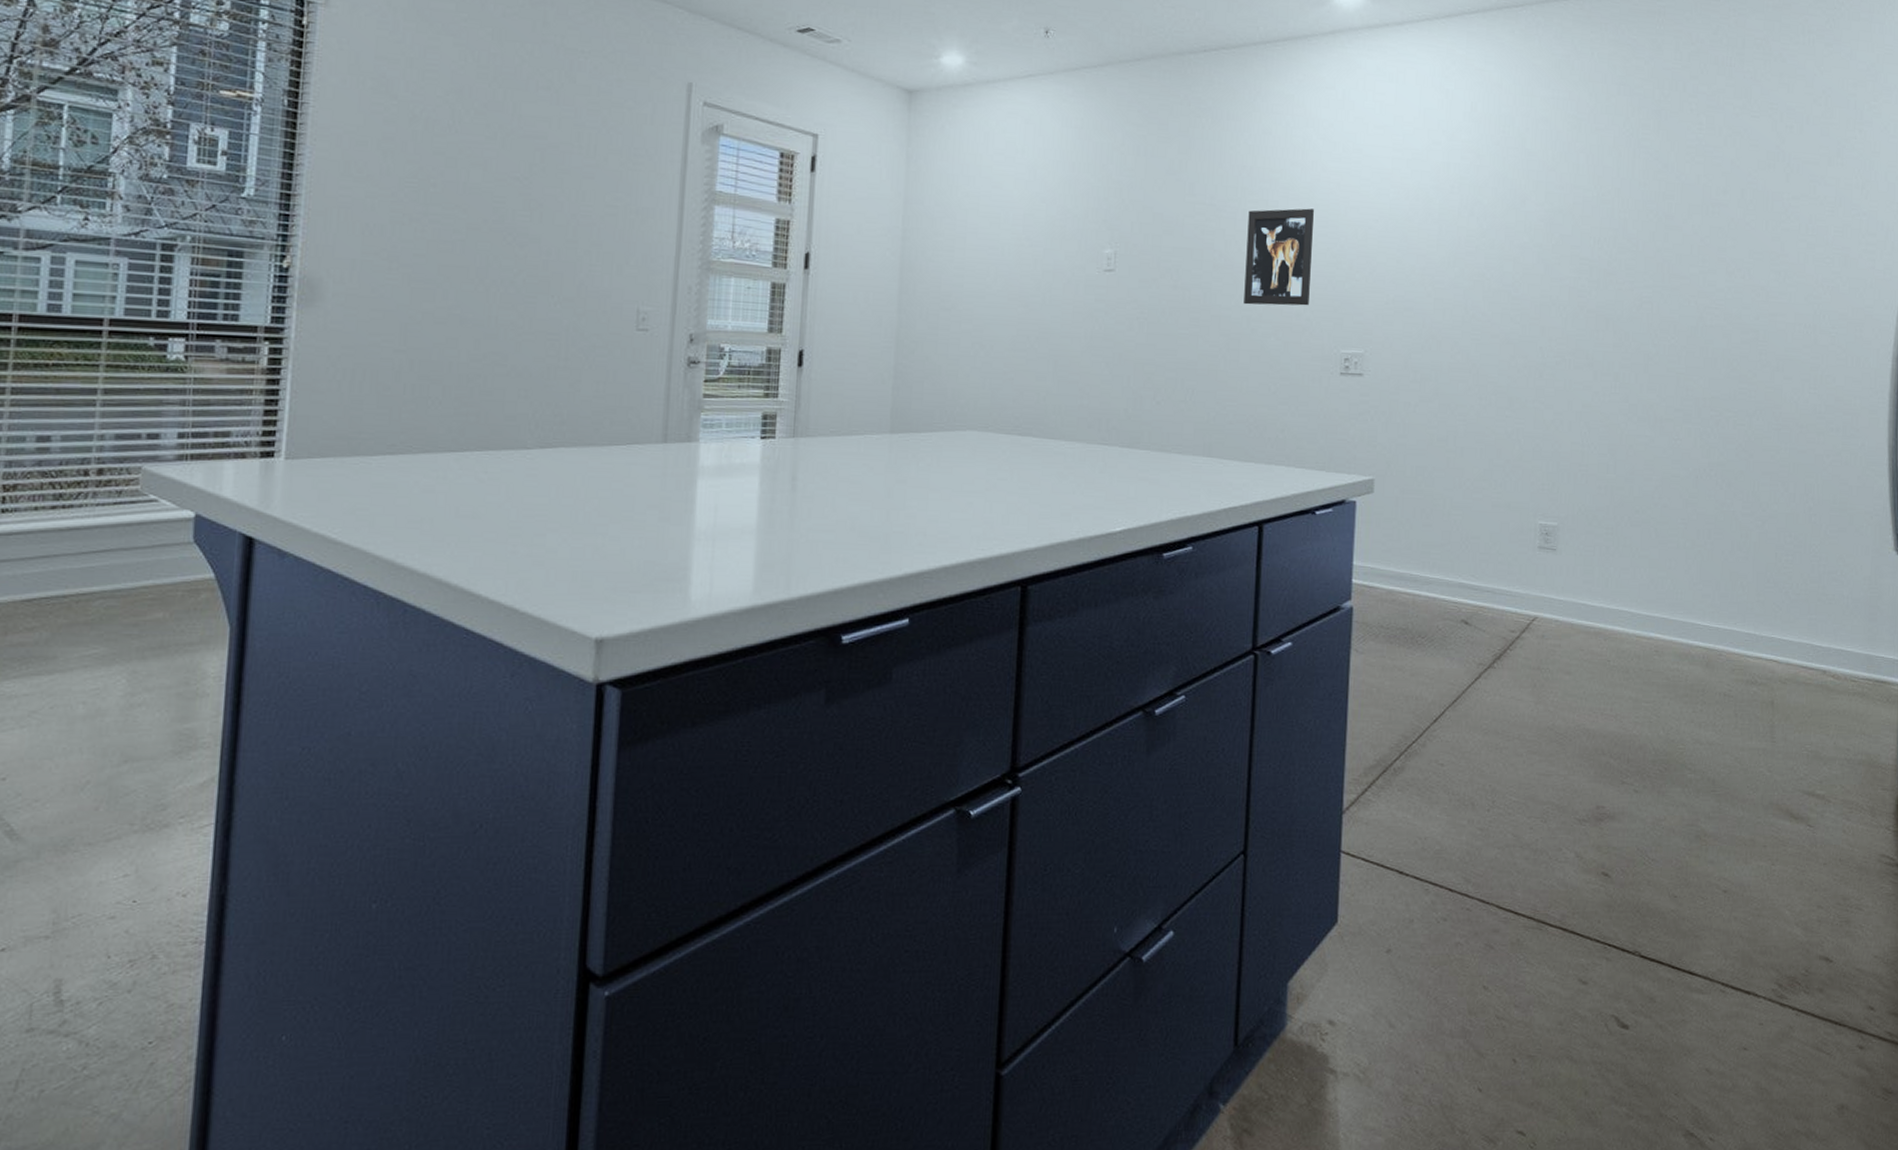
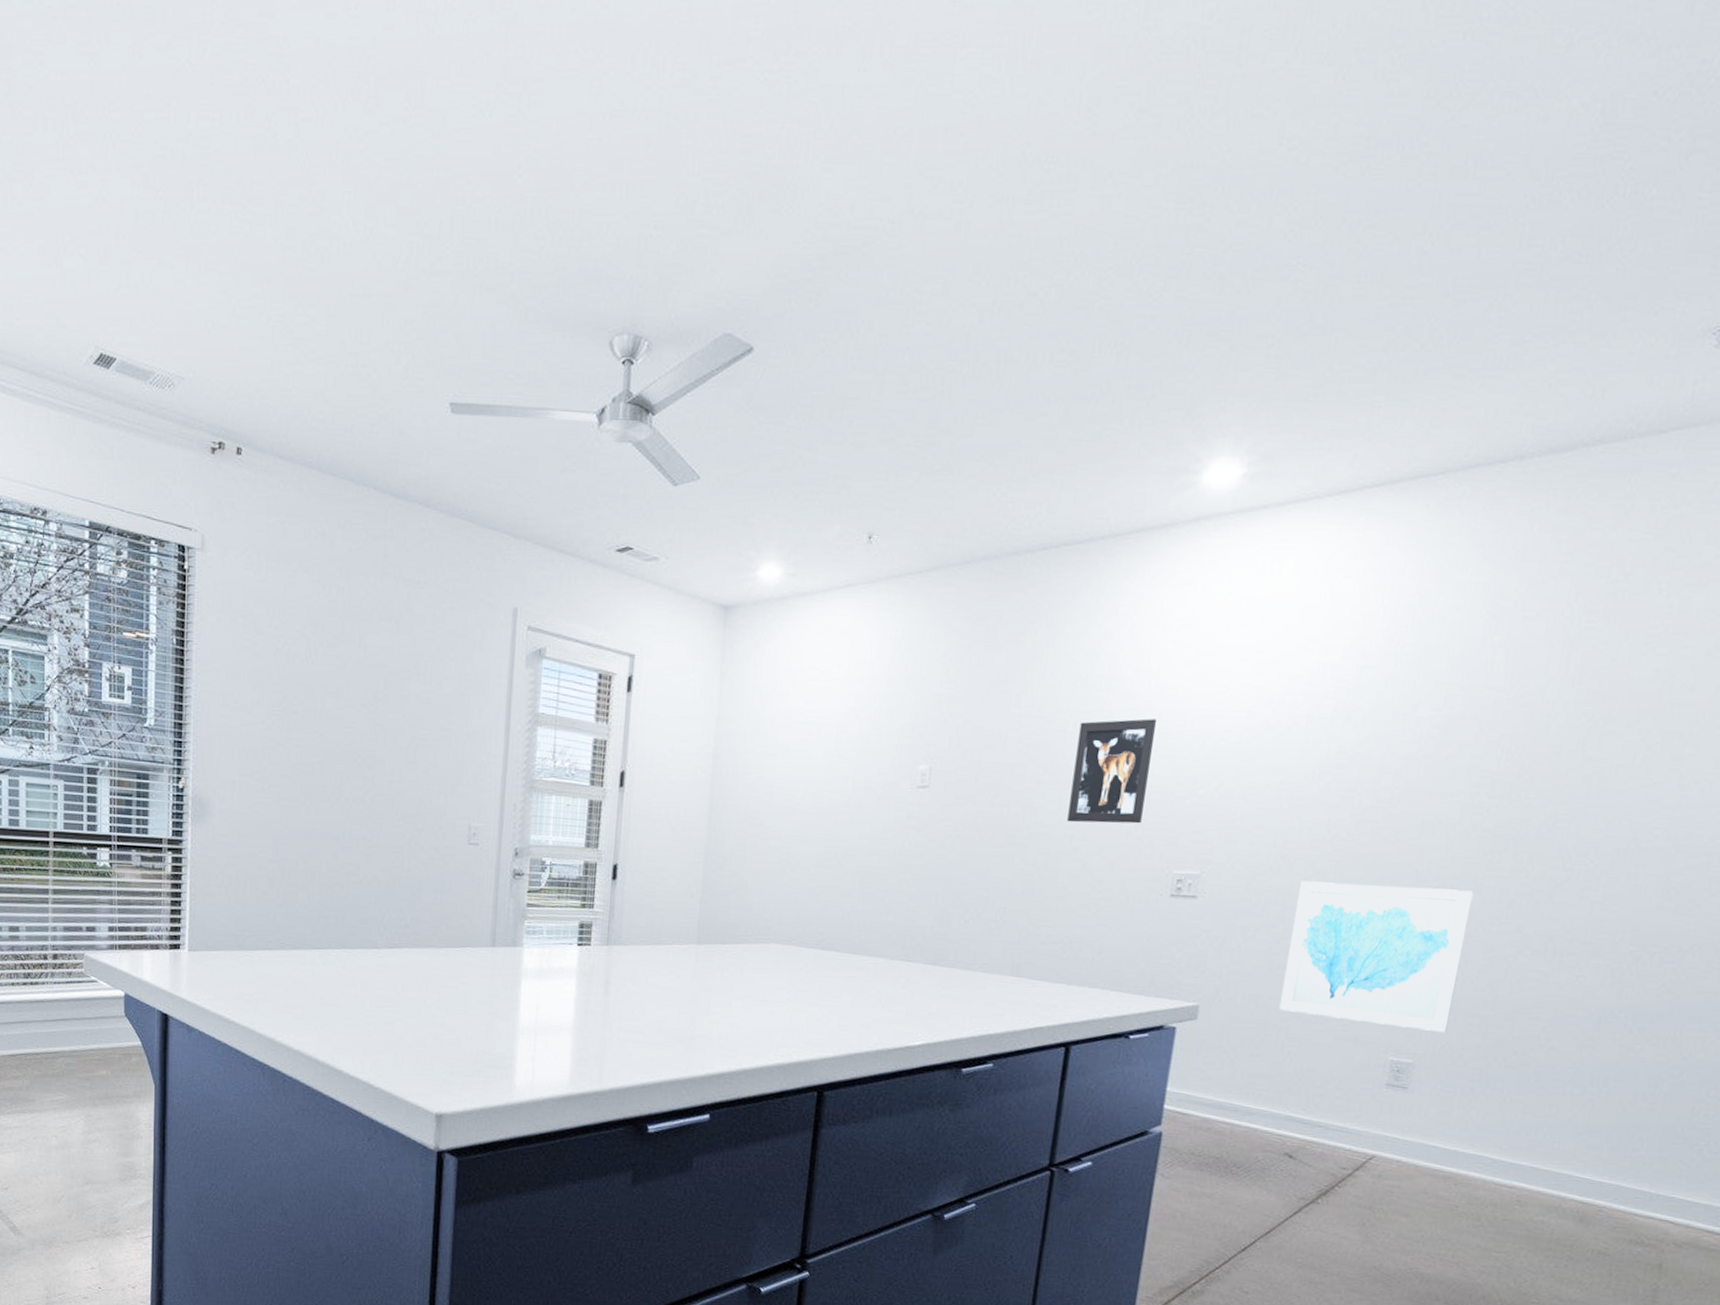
wall art: none [1443,358,1587,496] -> present [1279,881,1474,1033]

